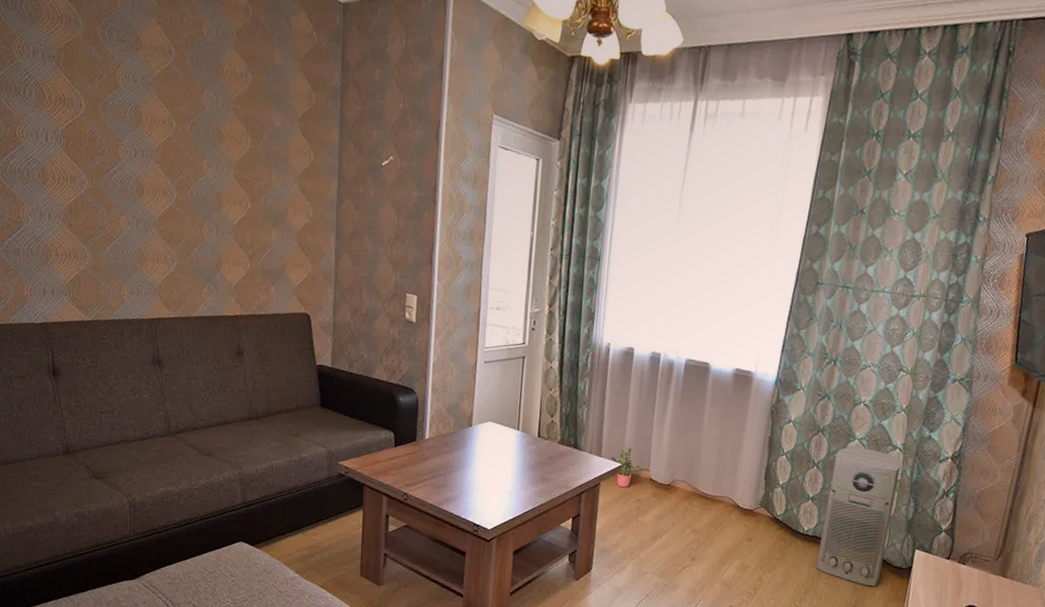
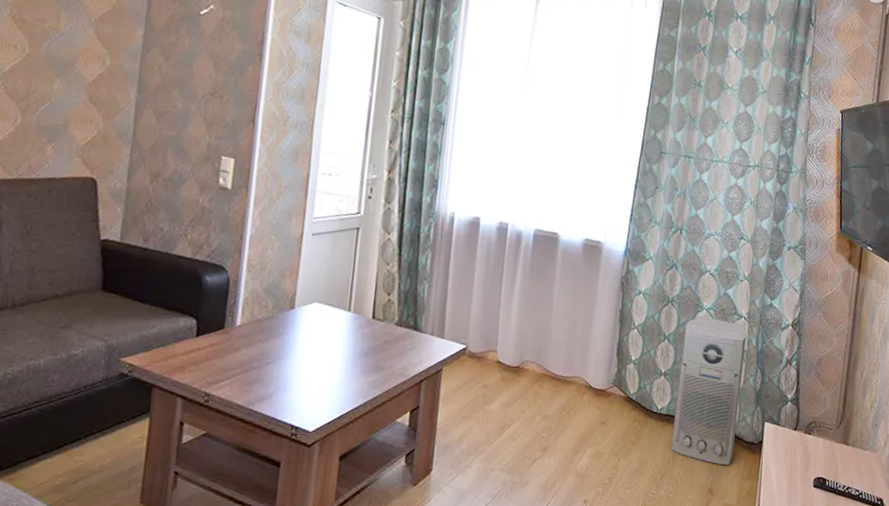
potted plant: present [612,448,645,488] -> none [455,327,492,373]

